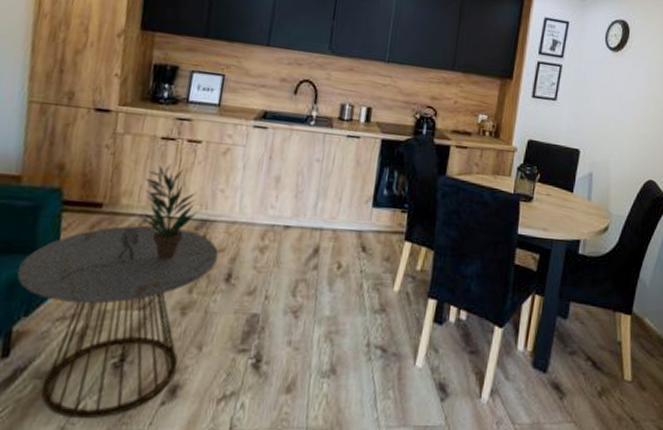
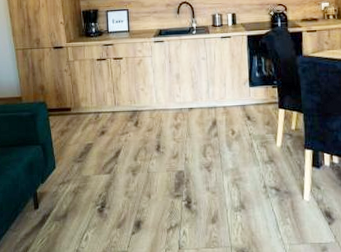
side table: present [17,225,219,420] -> none [32,118,149,245]
potted plant: present [141,165,197,261] -> none [92,77,129,141]

